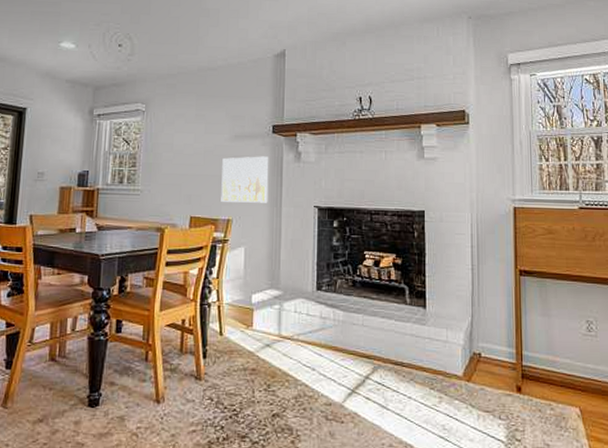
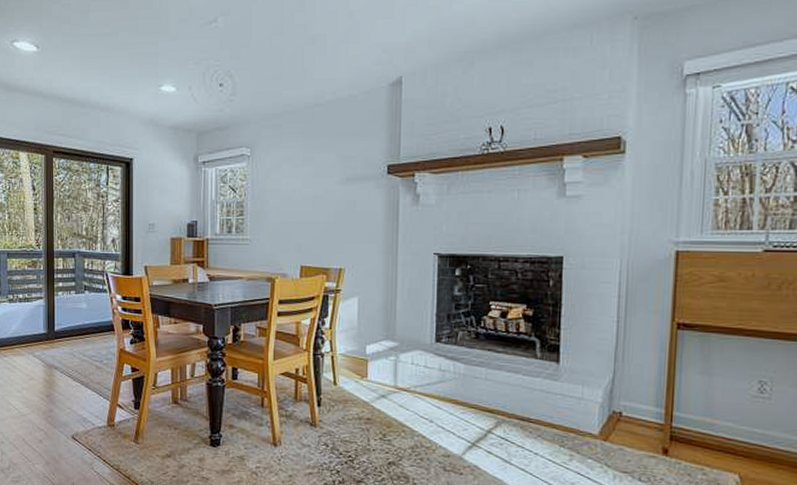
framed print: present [221,156,269,203] -> none [332,200,384,251]

